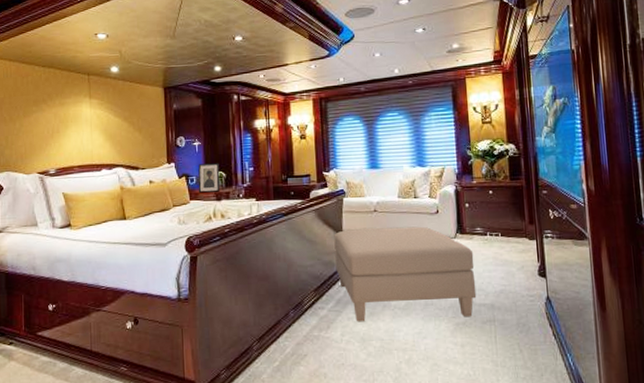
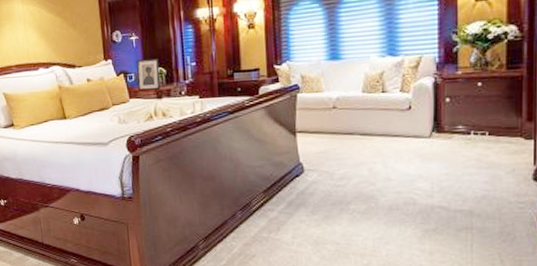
ottoman: present [334,226,477,322] -> none [286,124,452,225]

